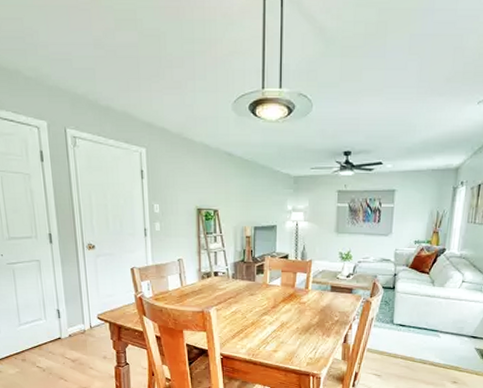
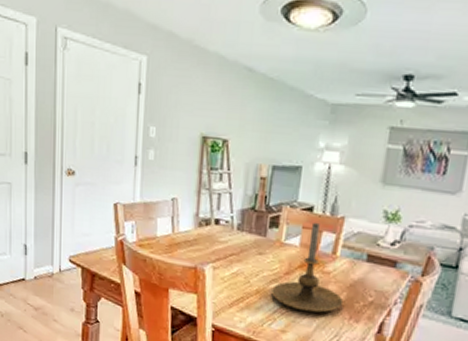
candle holder: none [263,266,317,334] -> present [271,222,344,313]

